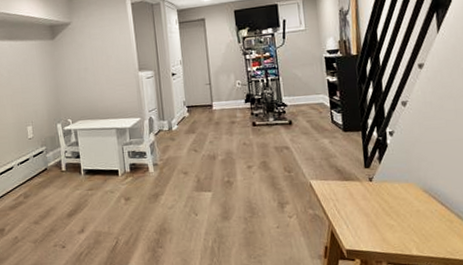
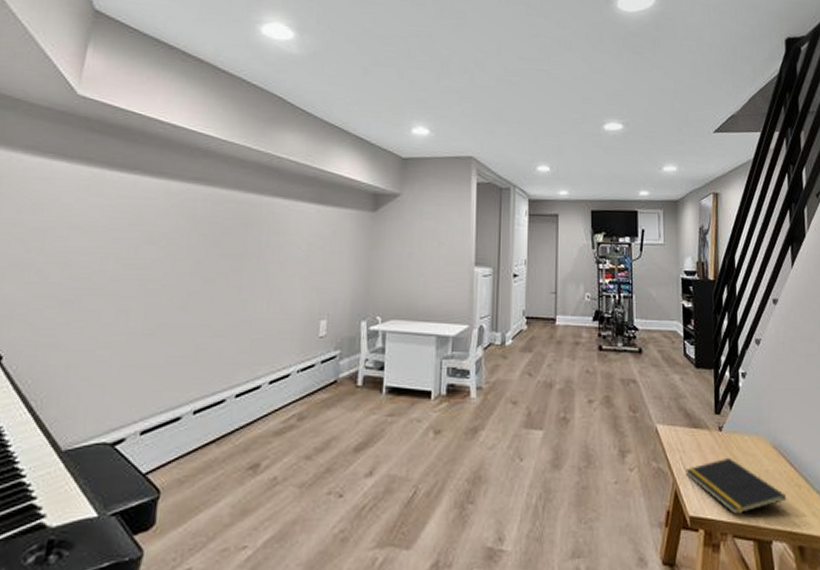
notepad: none [340,202,439,247] -> present [686,457,787,515]

